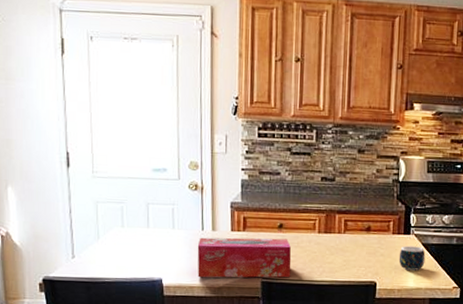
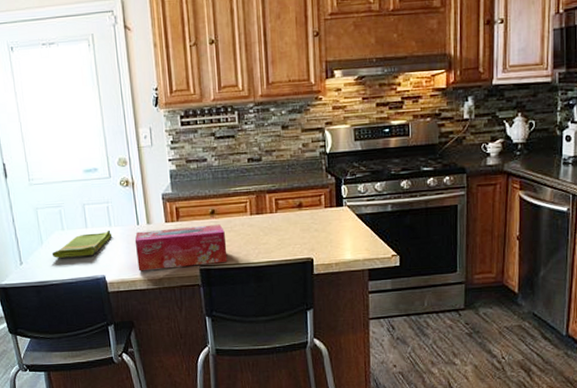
dish towel: none [108,232,174,257] -> present [52,230,111,258]
mug: present [398,245,426,271] -> none [333,217,361,243]

